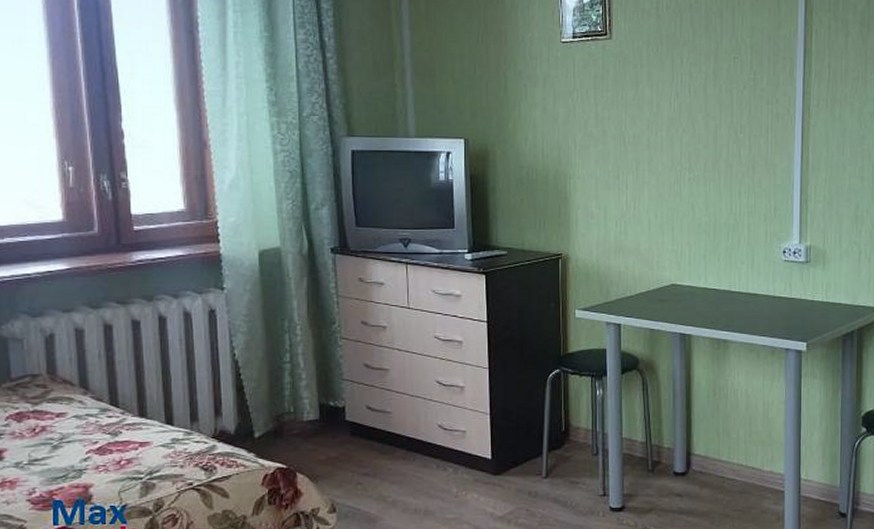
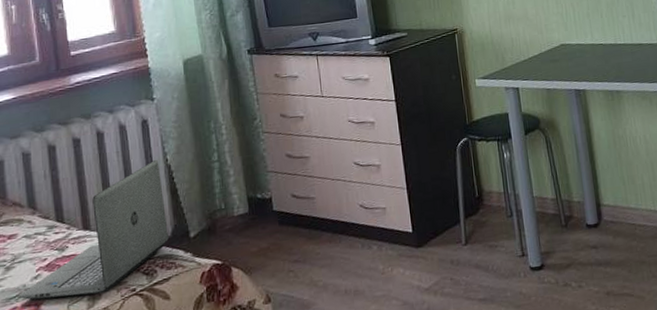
laptop: none [66,354,231,484] -> present [18,160,169,300]

